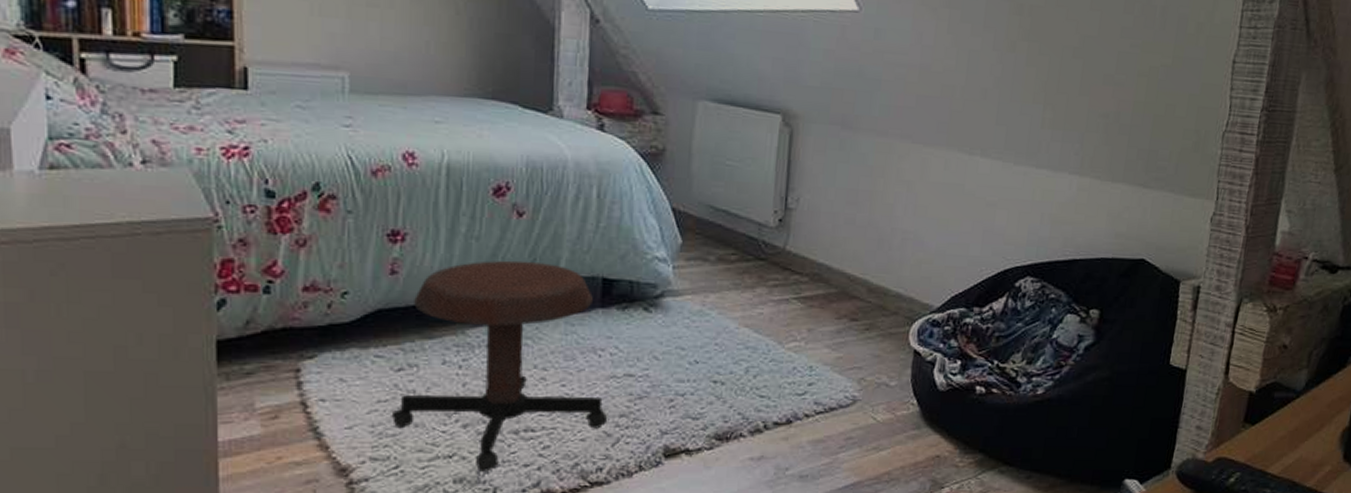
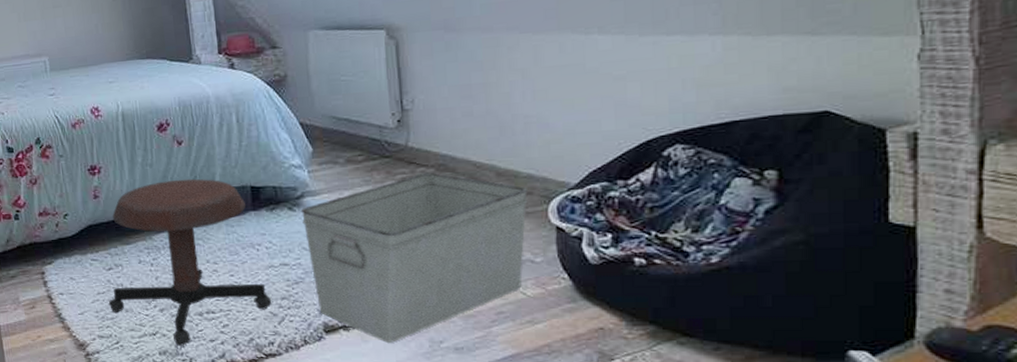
storage bin: none [658,281,894,469] -> present [301,172,528,343]

